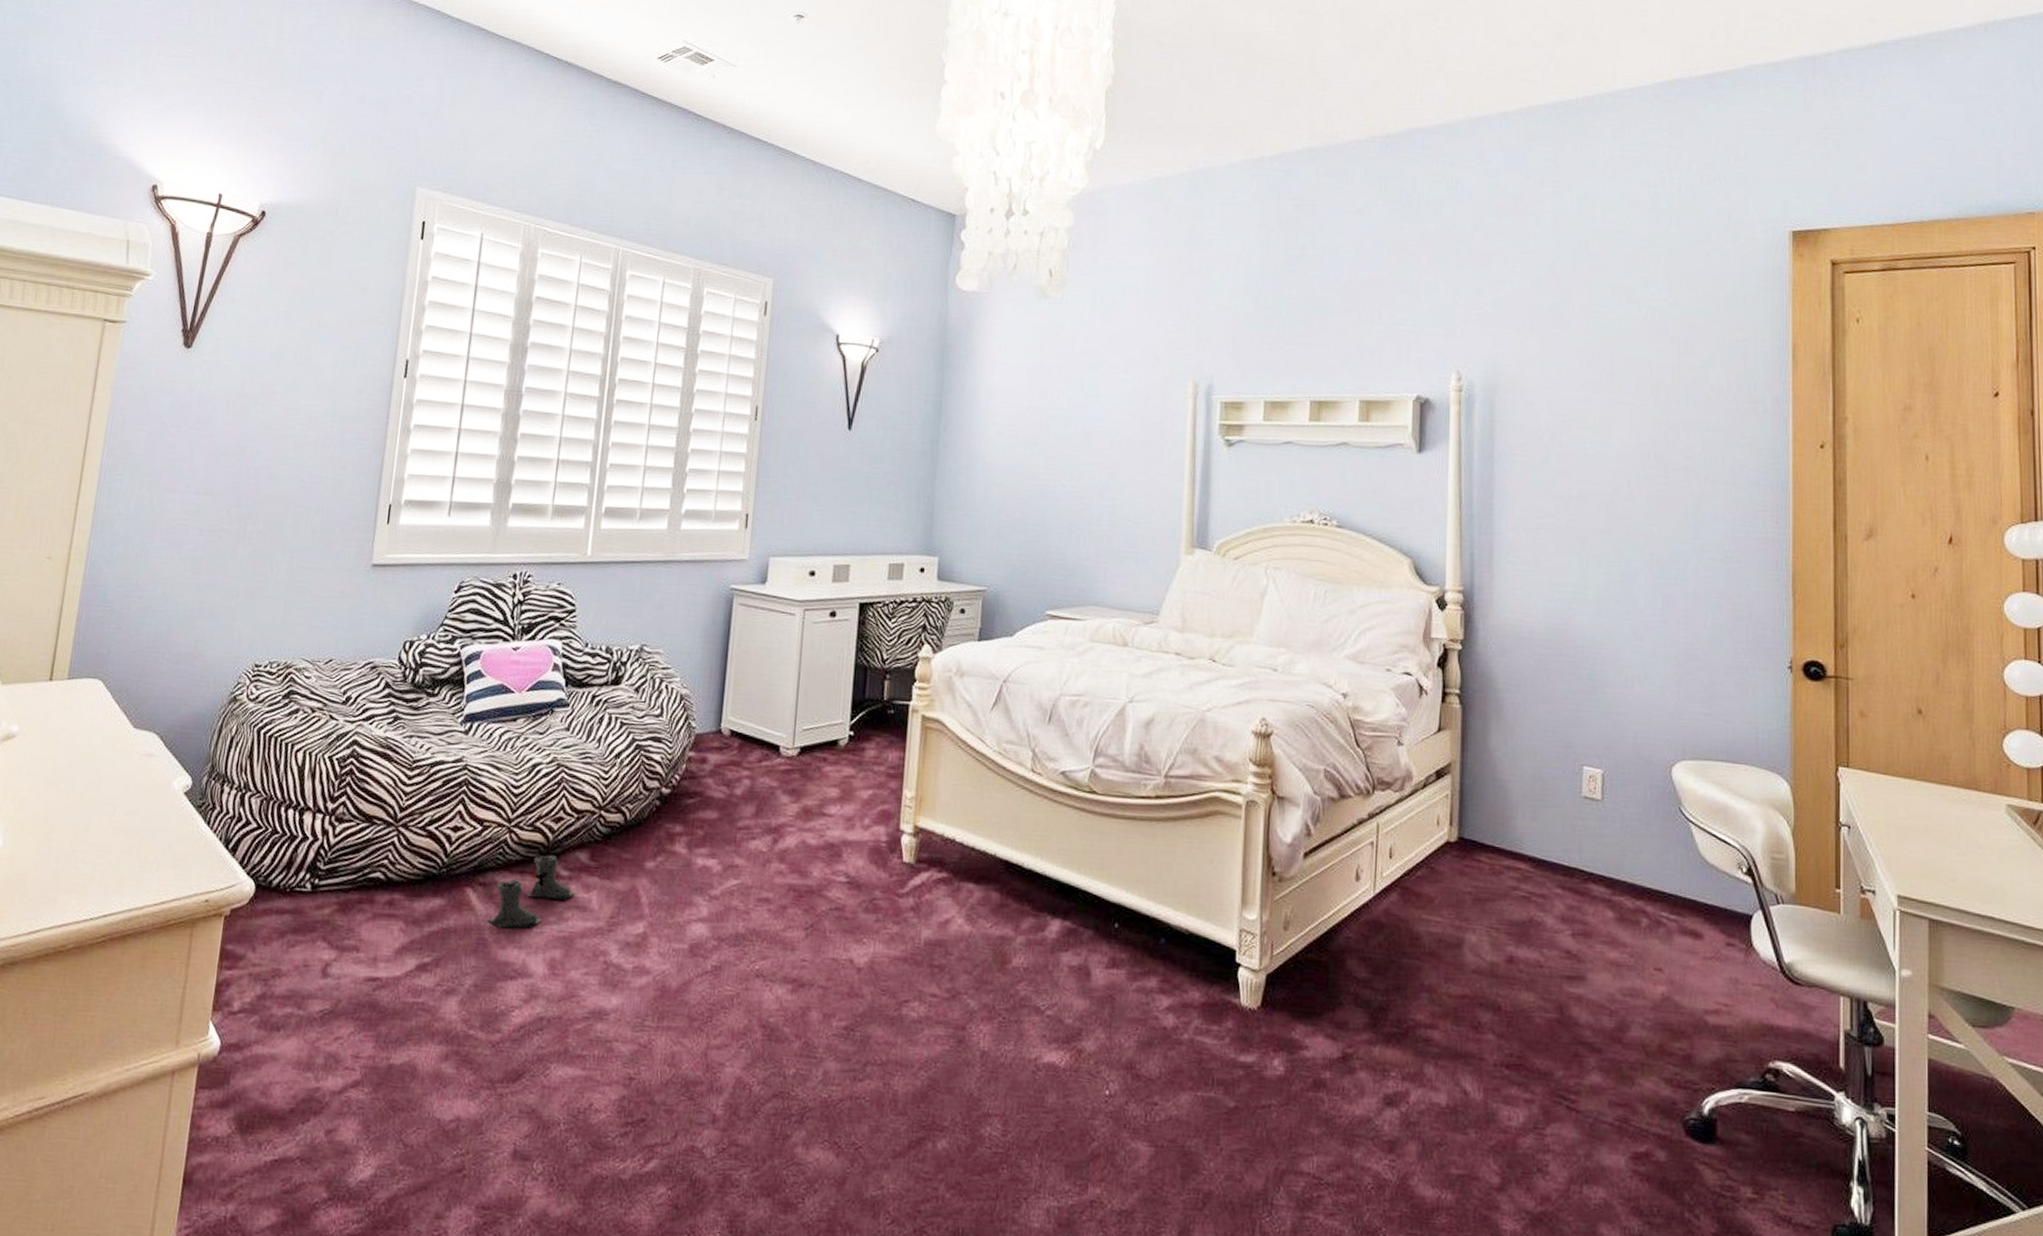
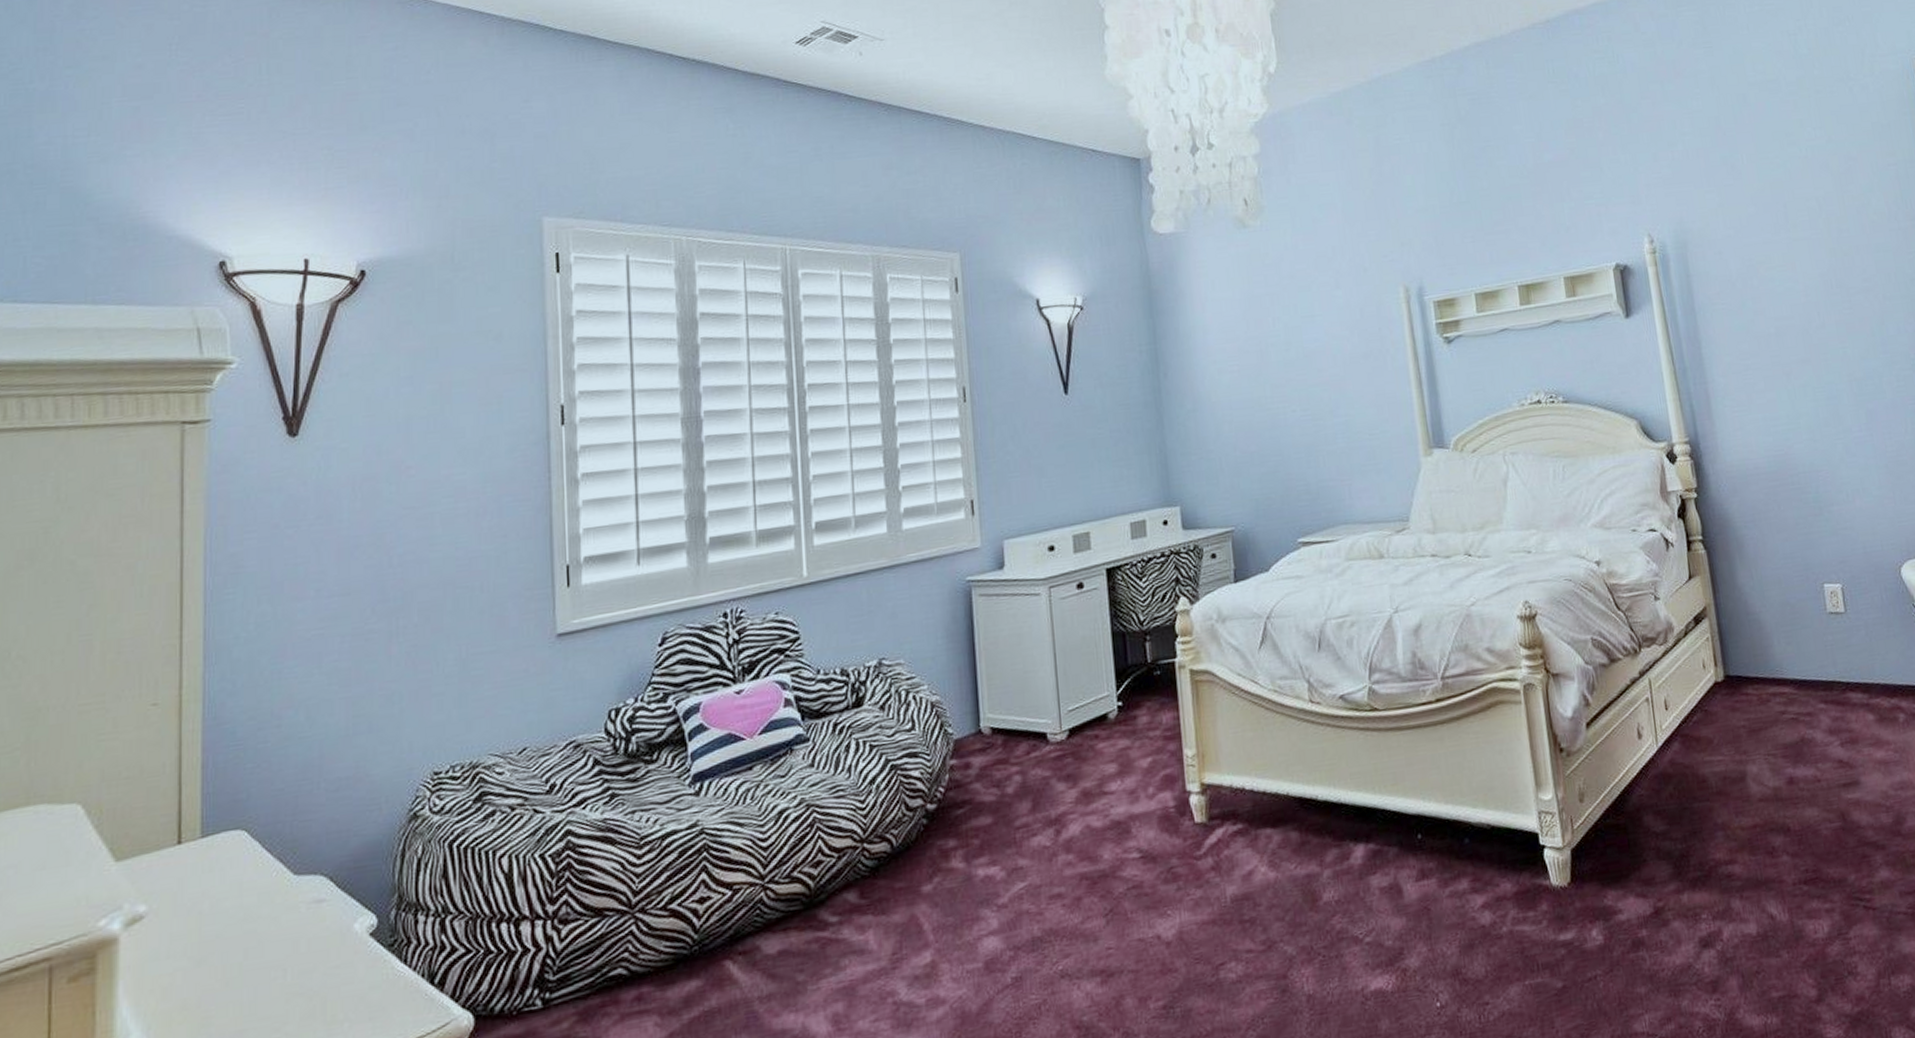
boots: present [488,855,574,929] -> none [756,903,848,995]

